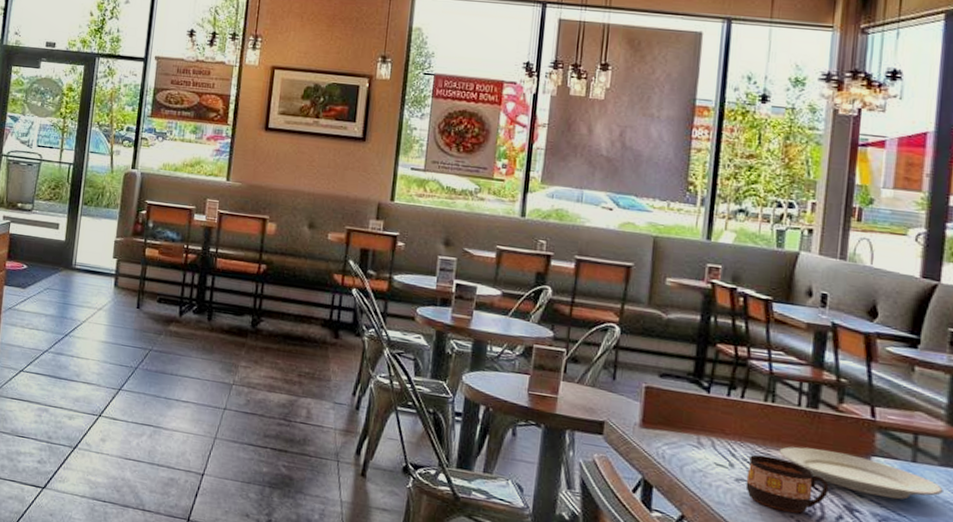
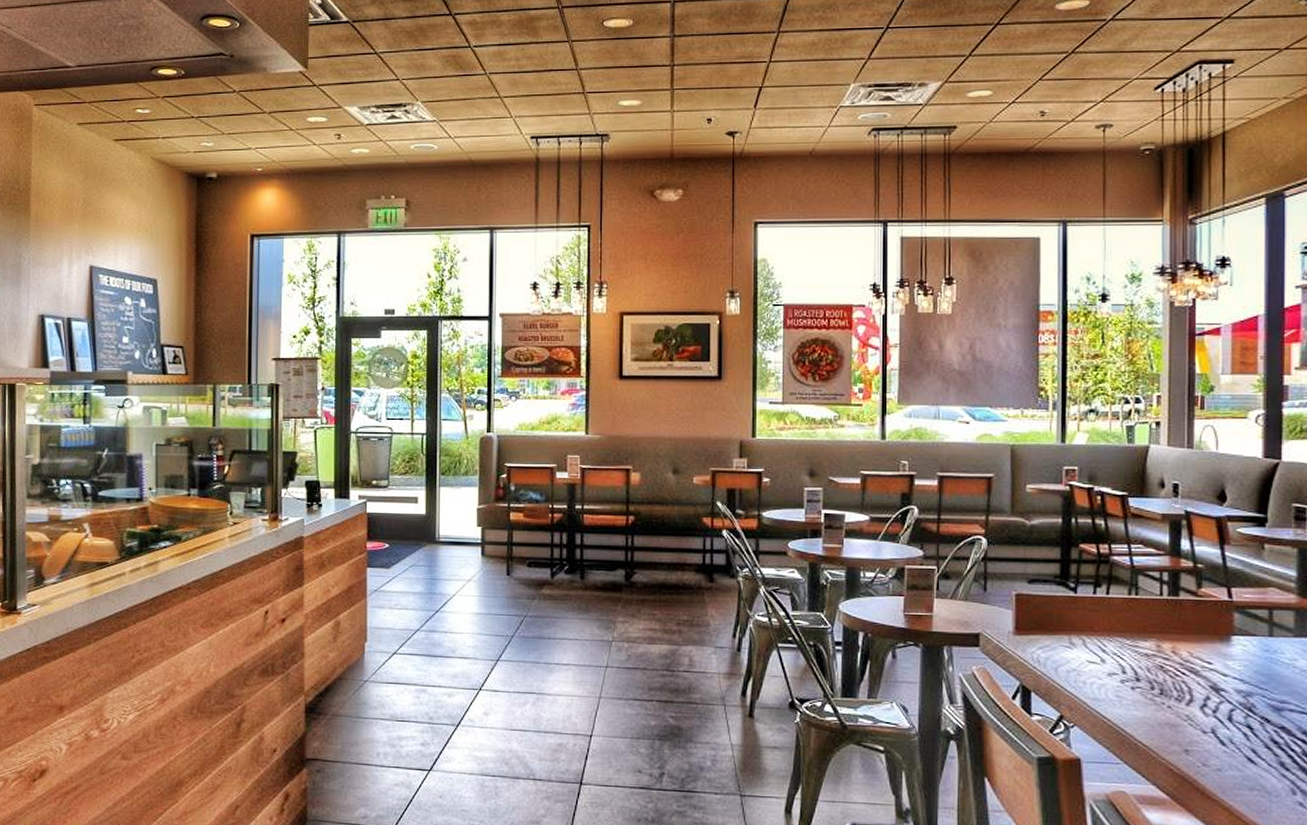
cup: present [745,454,829,513] -> none [1118,647,1195,699]
plate: present [779,446,944,500] -> none [1146,635,1300,675]

